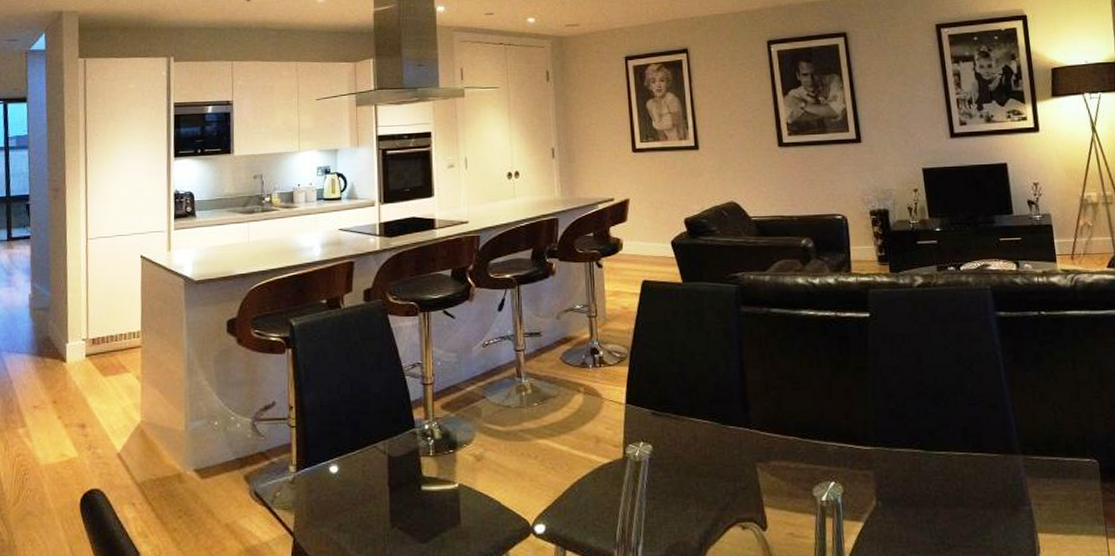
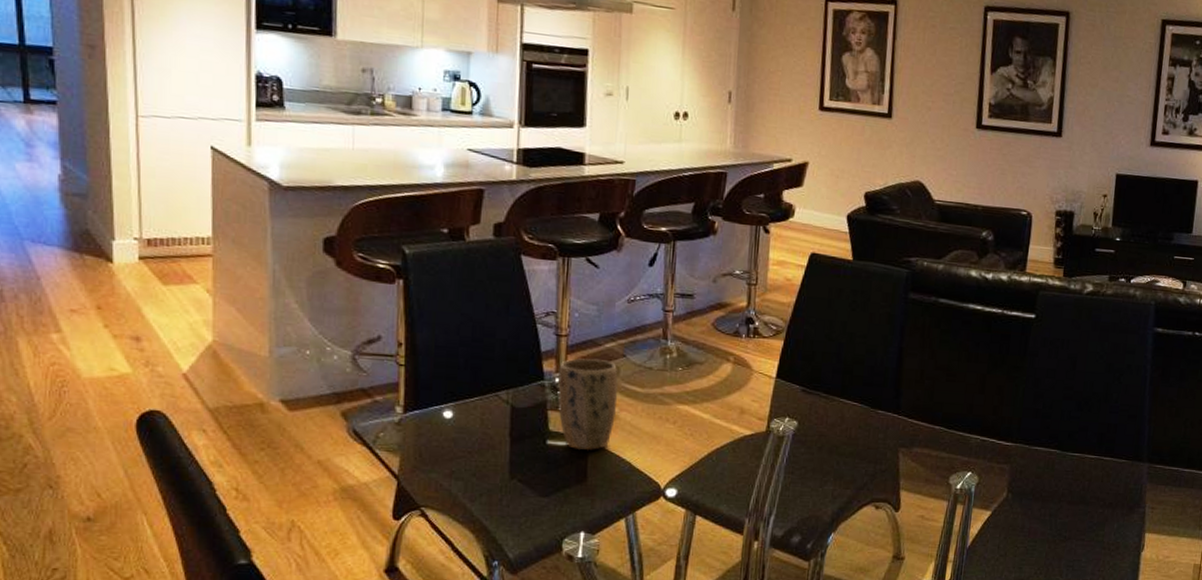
plant pot: none [427,402,482,493] -> present [558,357,619,451]

